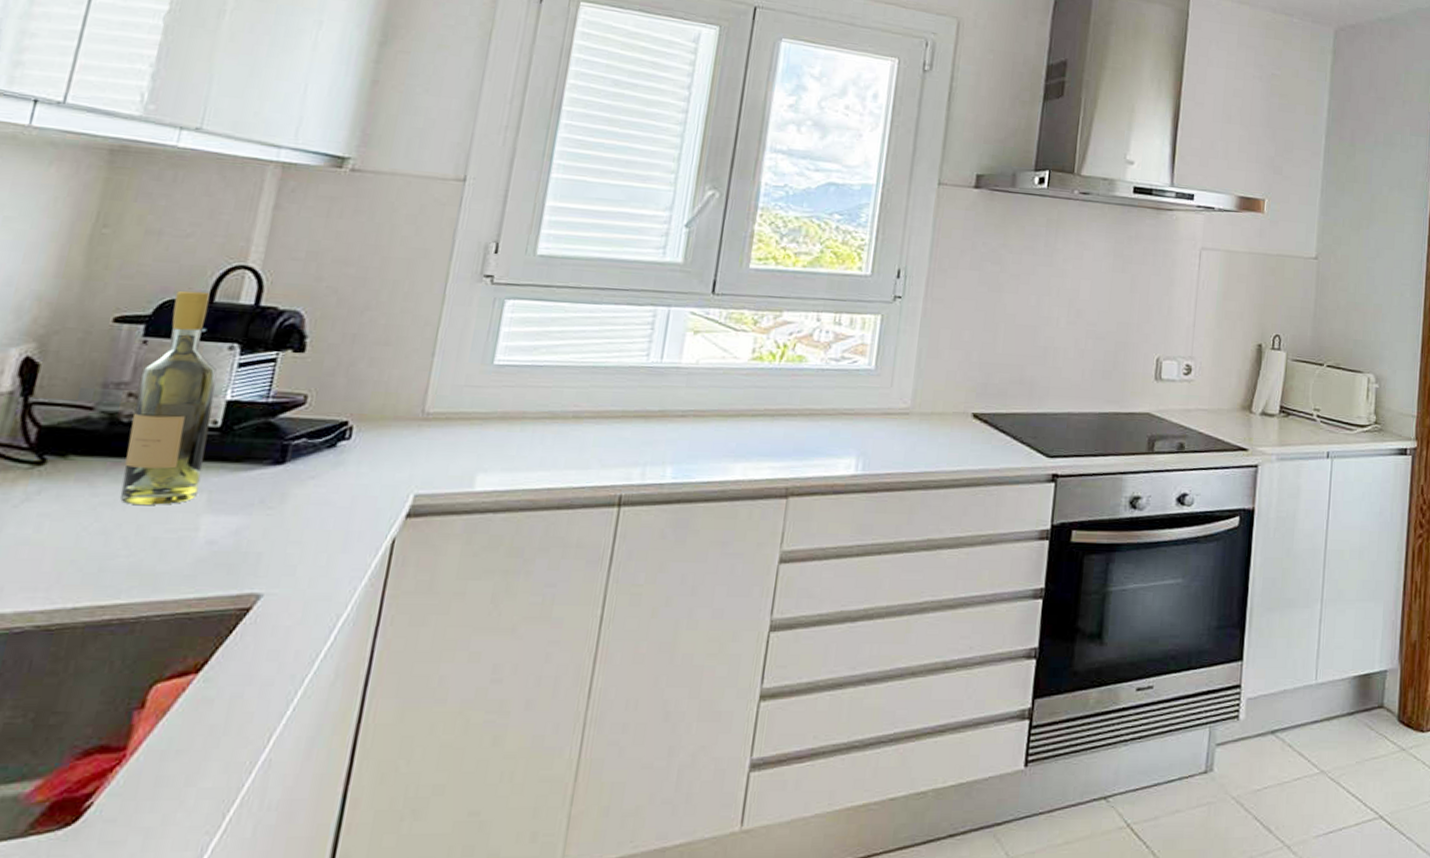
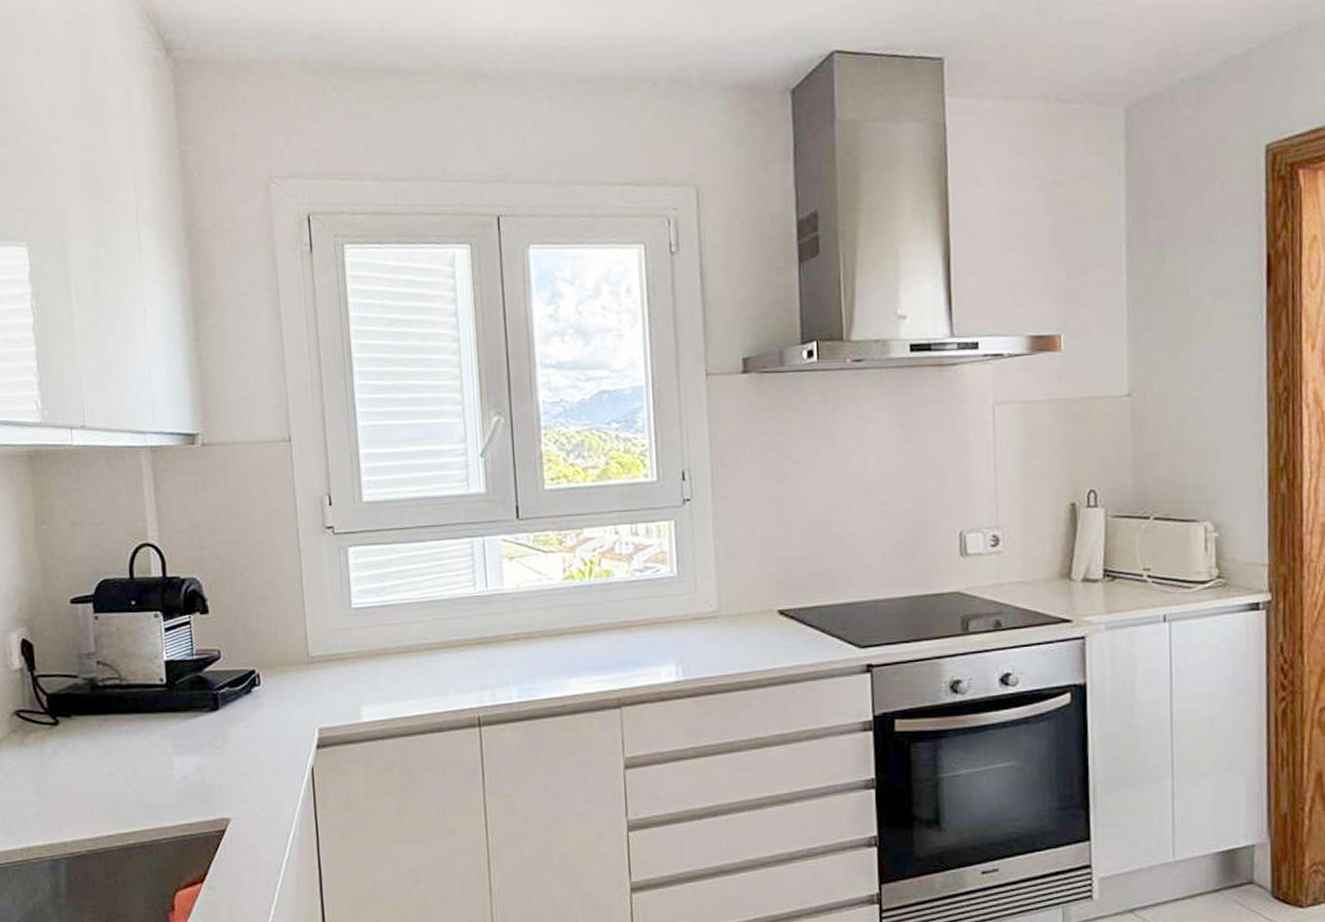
bottle: present [119,290,218,505] -> none [101,570,165,752]

